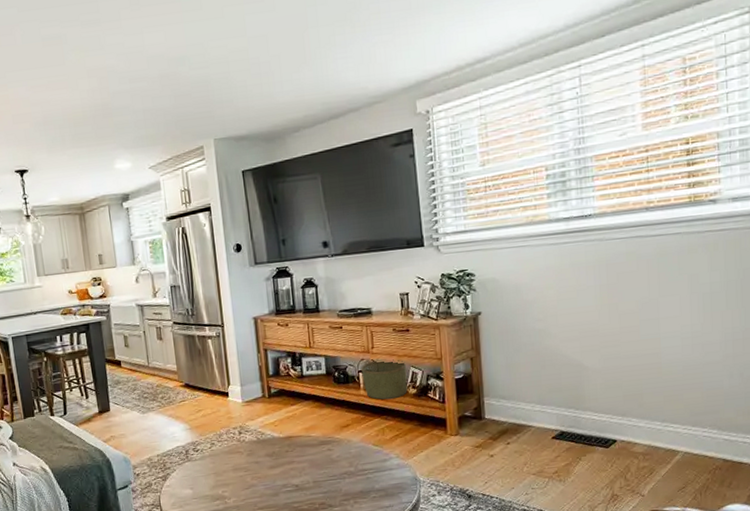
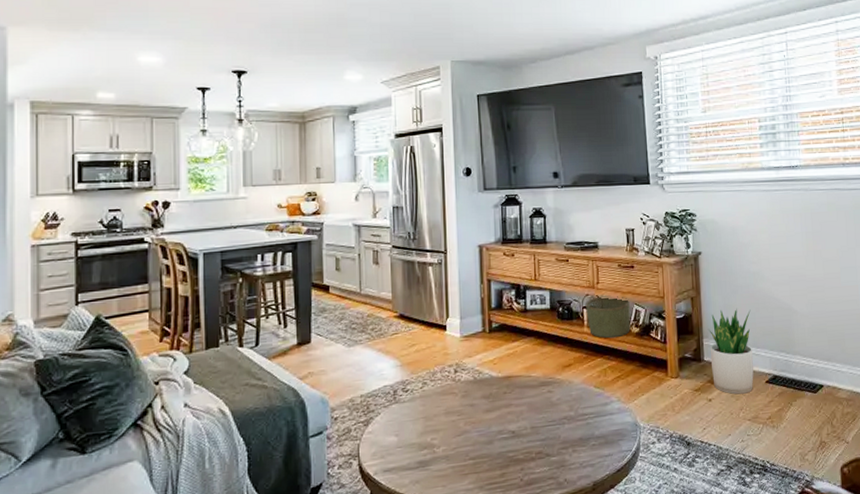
planter: none [490,367,539,450] -> present [708,309,754,395]

